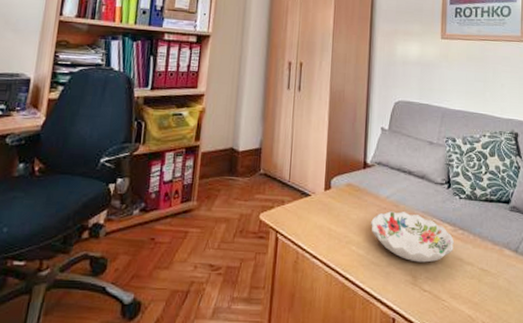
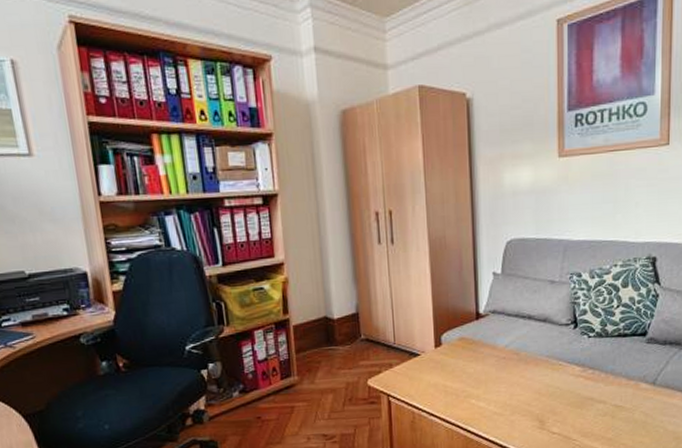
decorative bowl: present [371,211,455,263] -> none [490,358,584,407]

